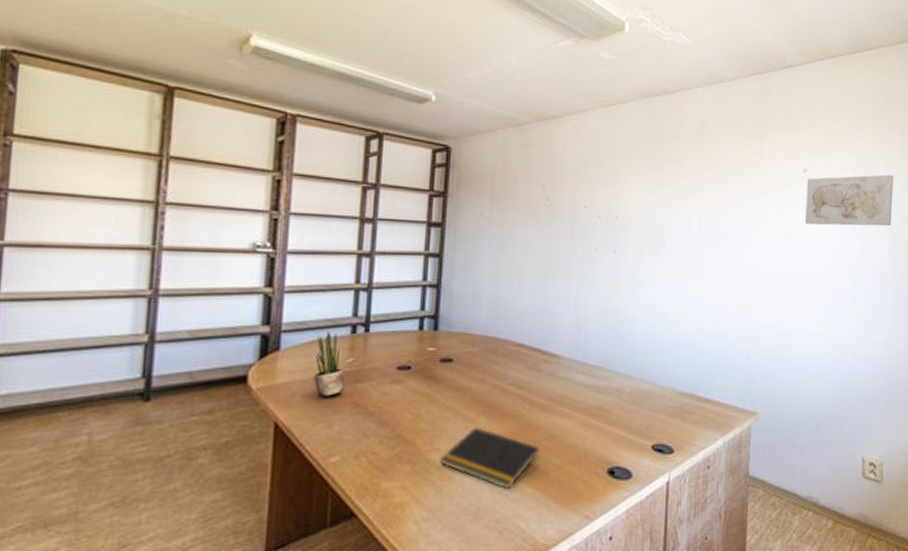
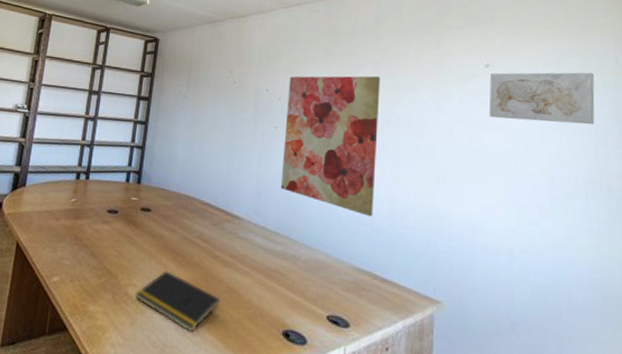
potted plant: present [314,332,345,396] -> none [47,176,69,227]
wall art: none [602,185,705,338] -> present [280,76,381,217]

